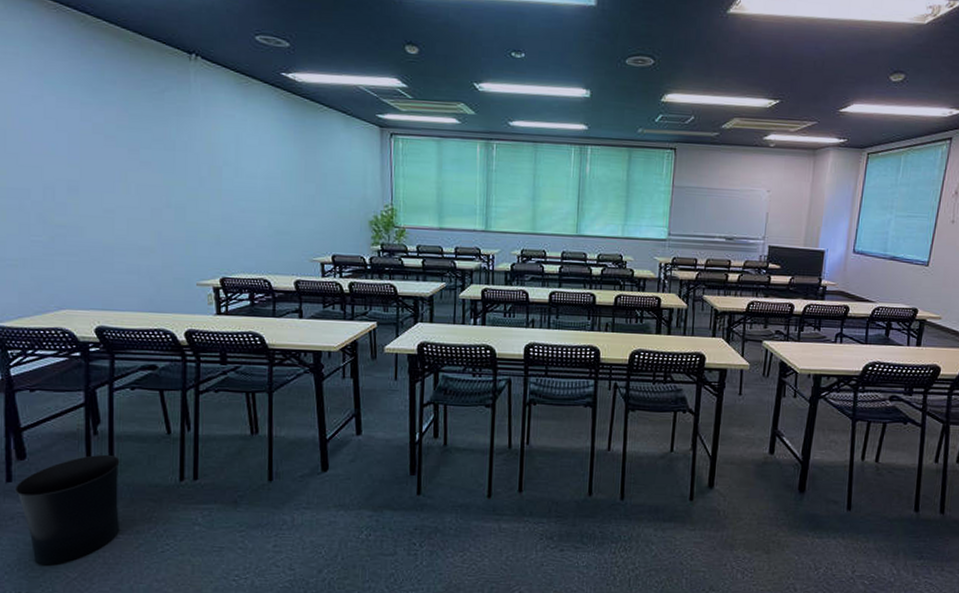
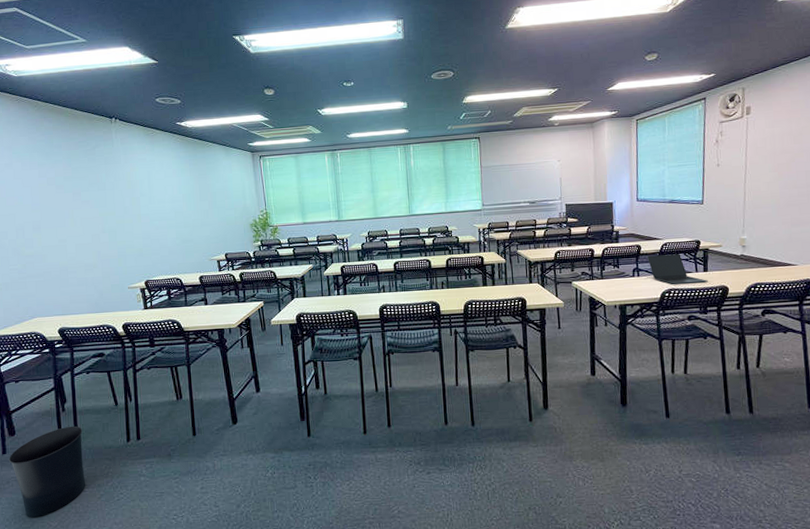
laptop: none [854,320,919,359] -> present [647,254,708,284]

